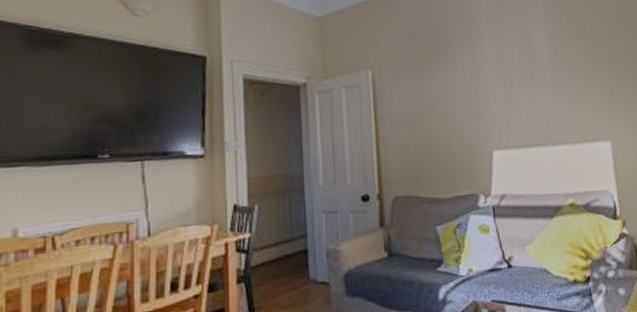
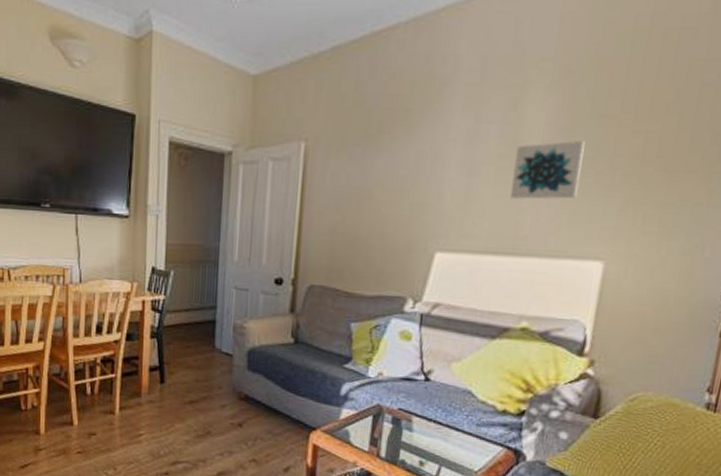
wall art: none [532,53,580,101] -> present [511,140,585,199]

